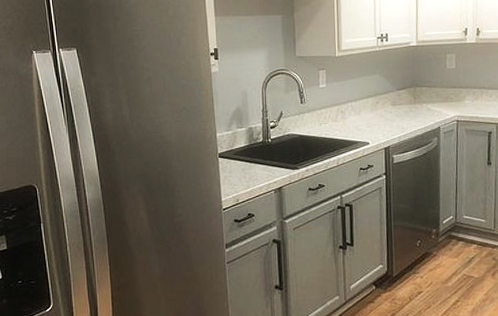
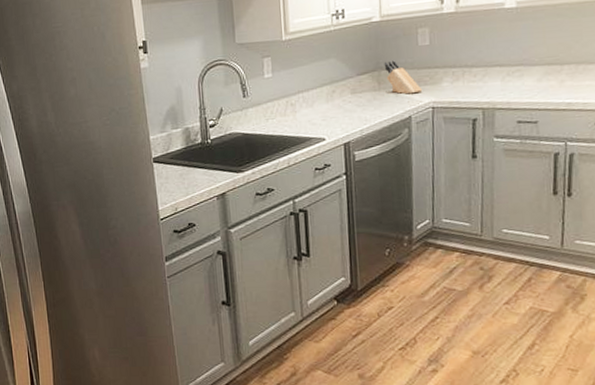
knife block: none [419,79,450,109] -> present [384,60,423,94]

